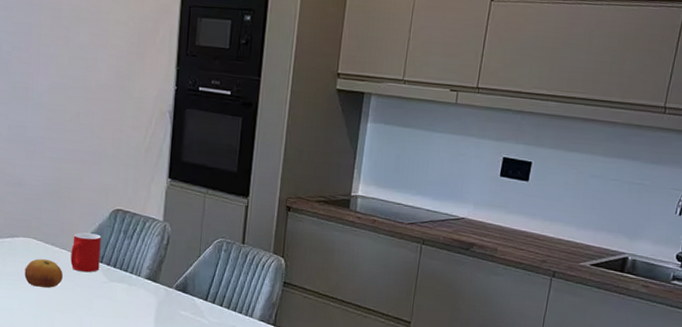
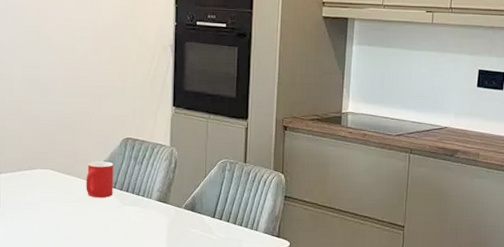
fruit: present [24,259,63,288] -> none [43,188,79,215]

